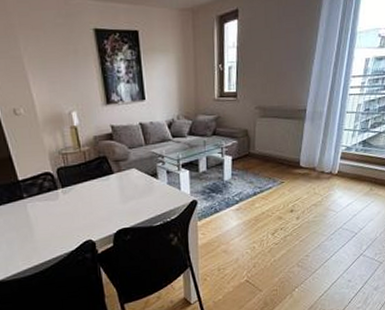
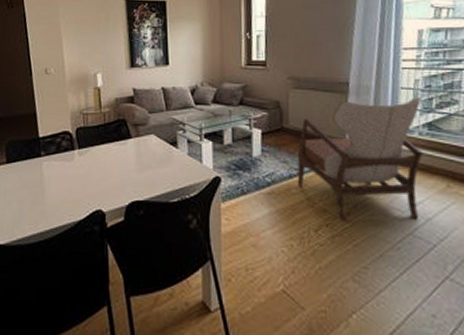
armchair: none [260,119,361,224] -> present [297,97,423,220]

